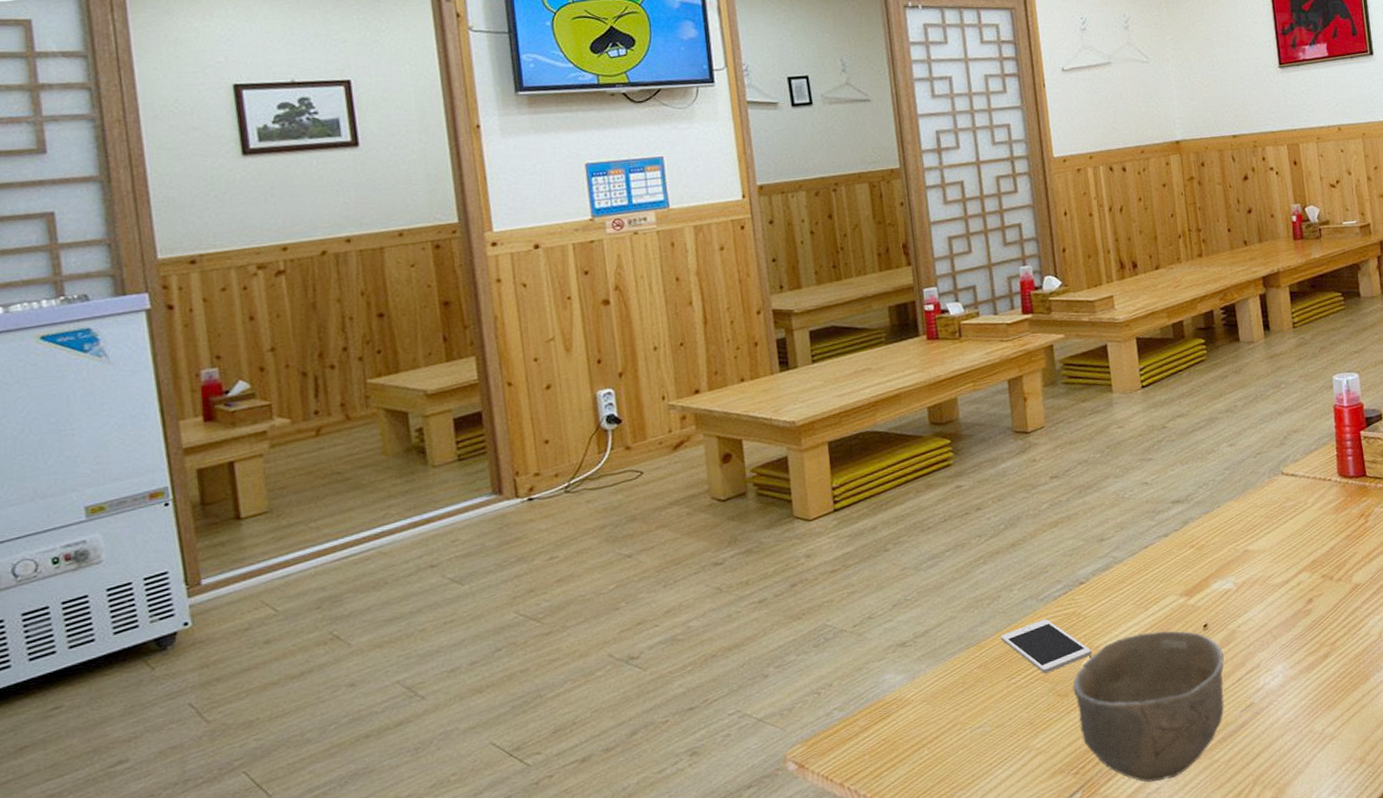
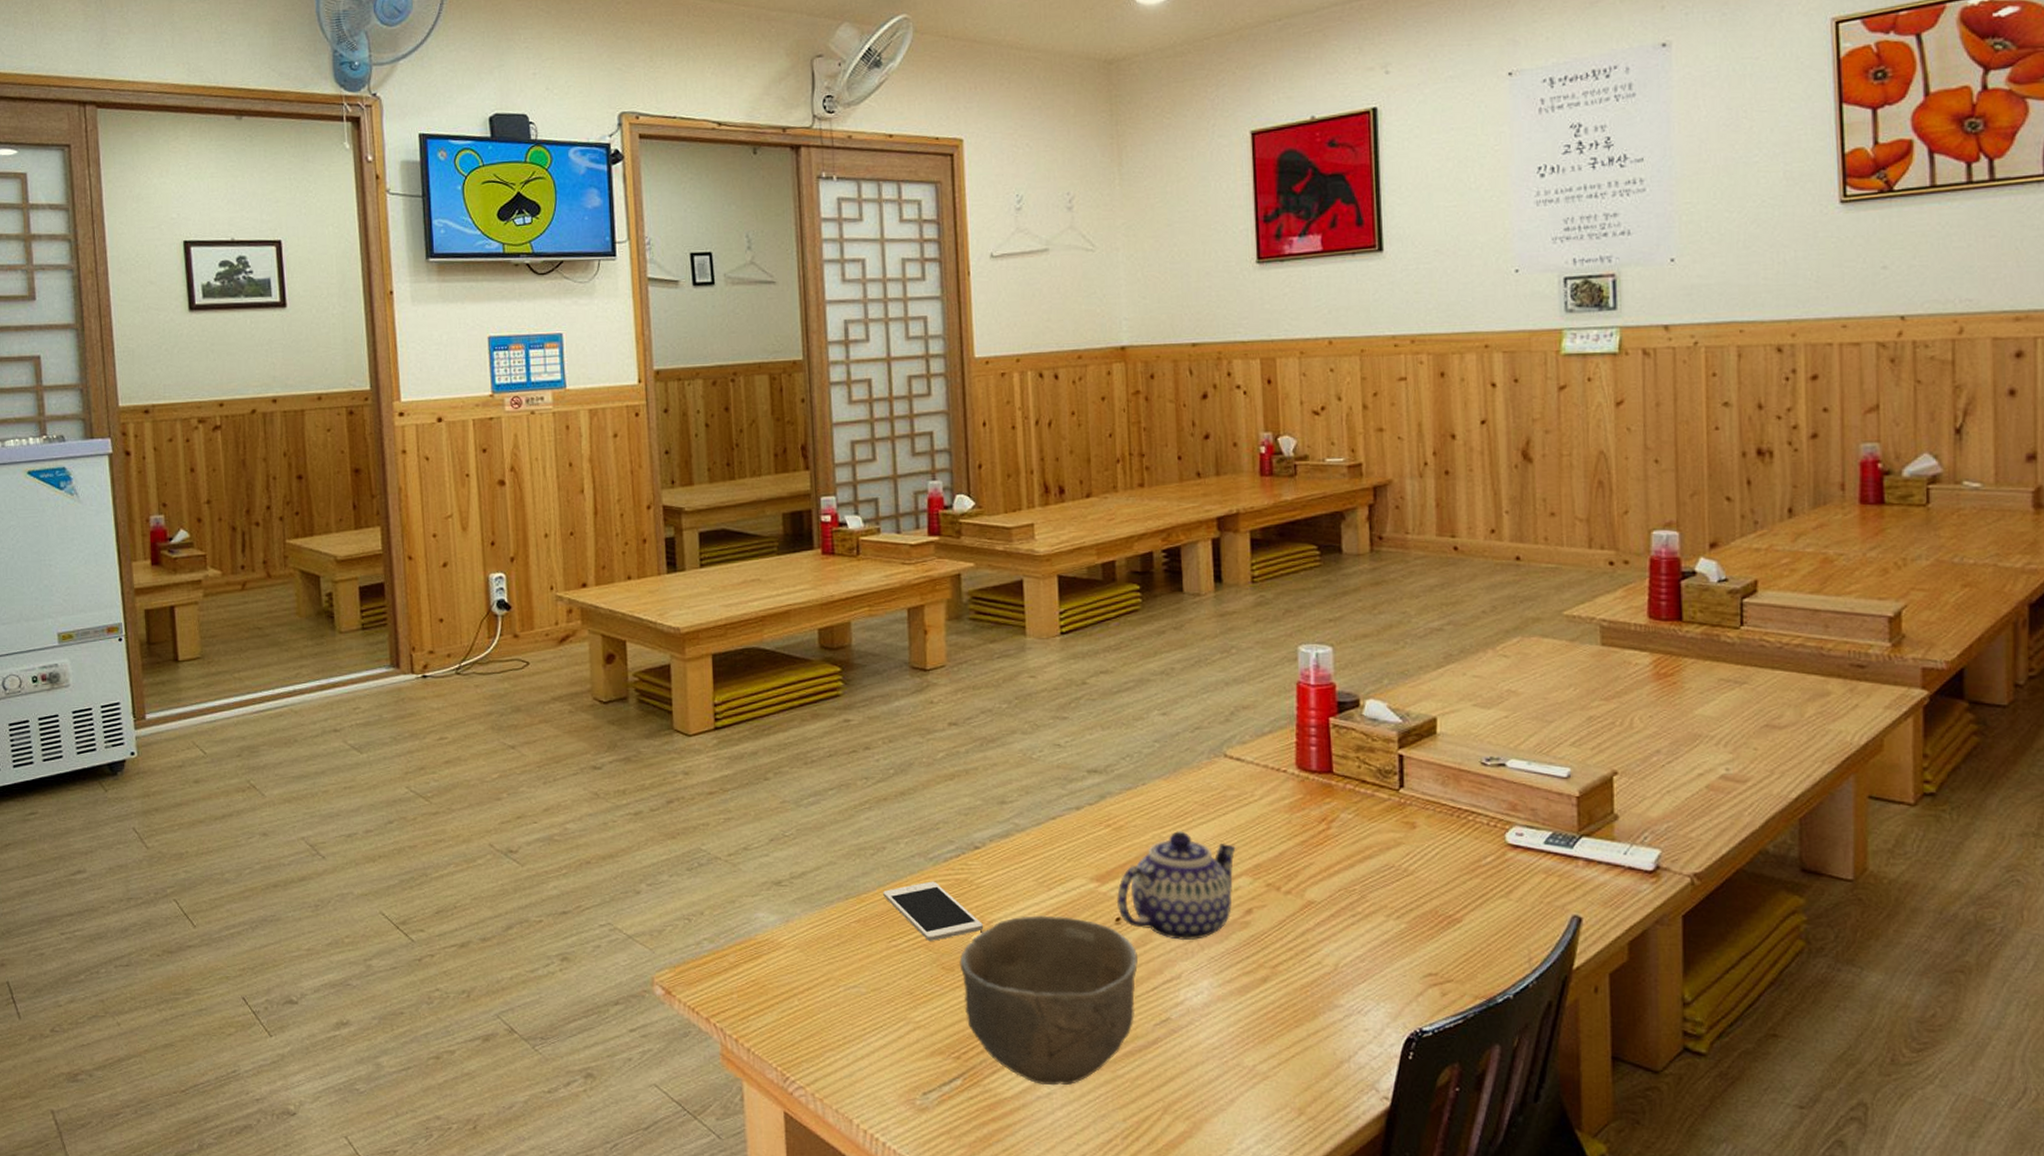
teapot: none [1202,542,1296,635] -> present [1116,831,1236,941]

